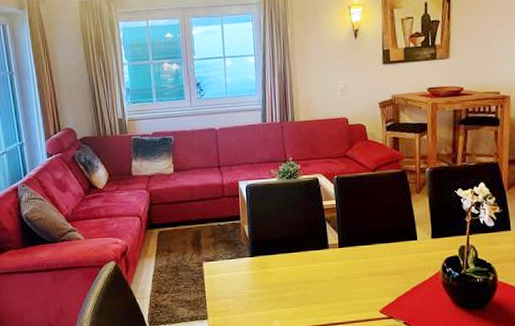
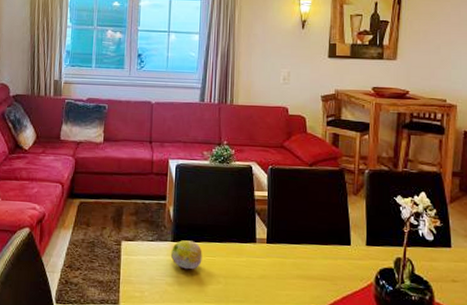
fruit: none [250,254,280,281] -> present [170,240,202,270]

